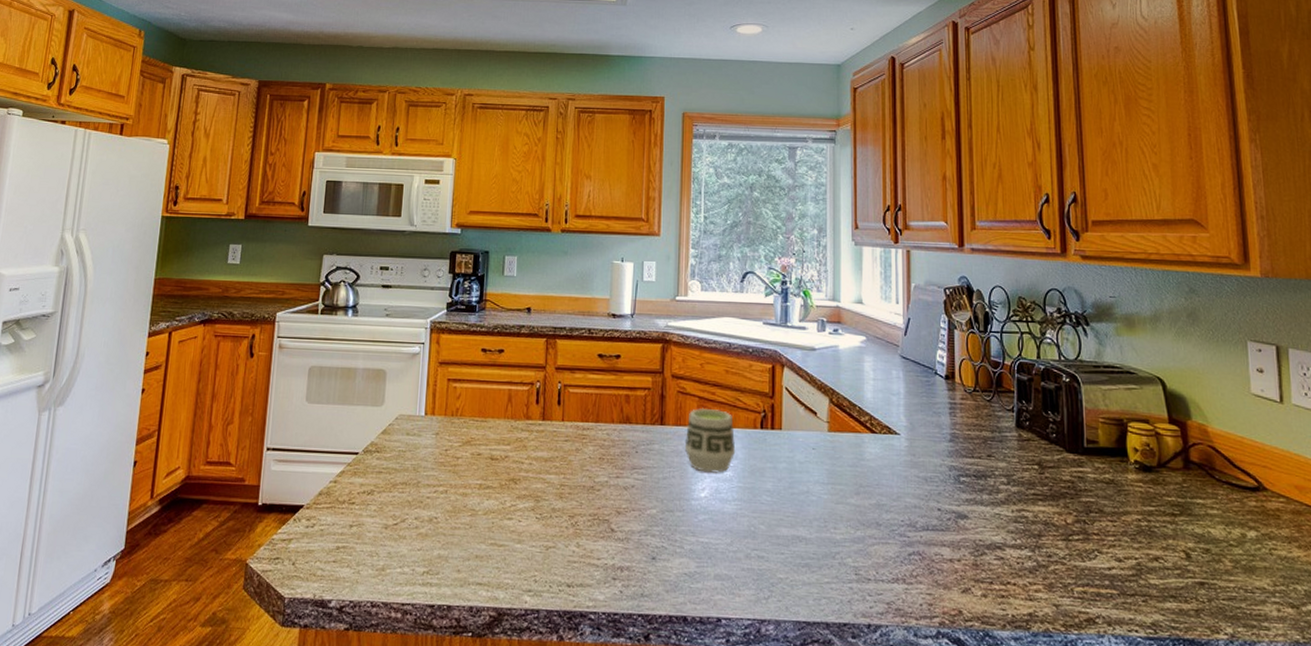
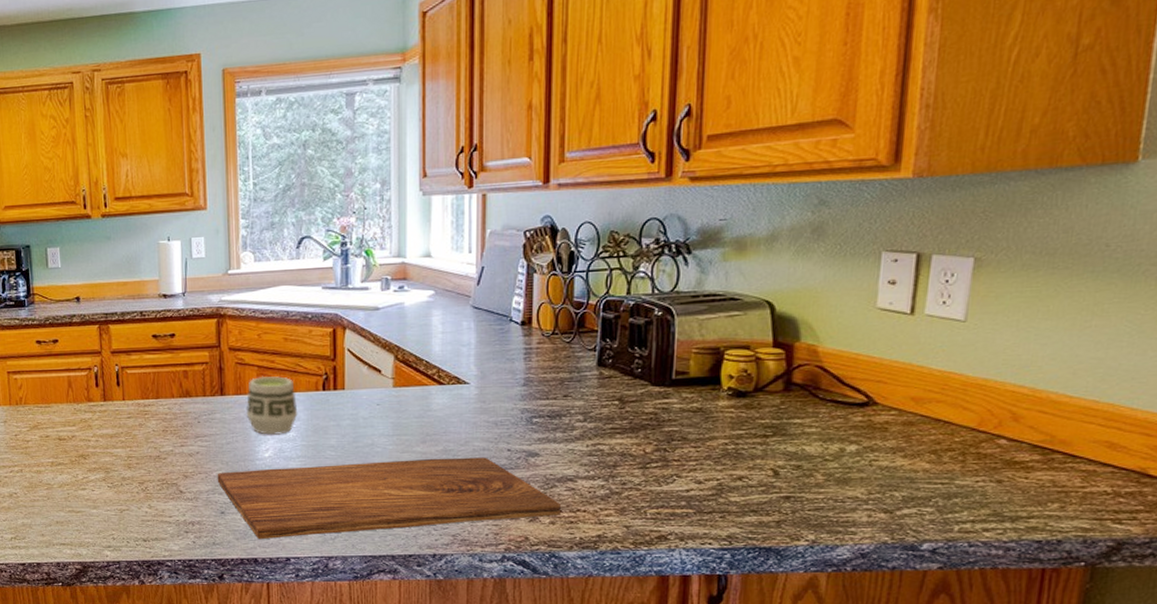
cutting board: none [650,510,992,594] -> present [217,457,561,540]

